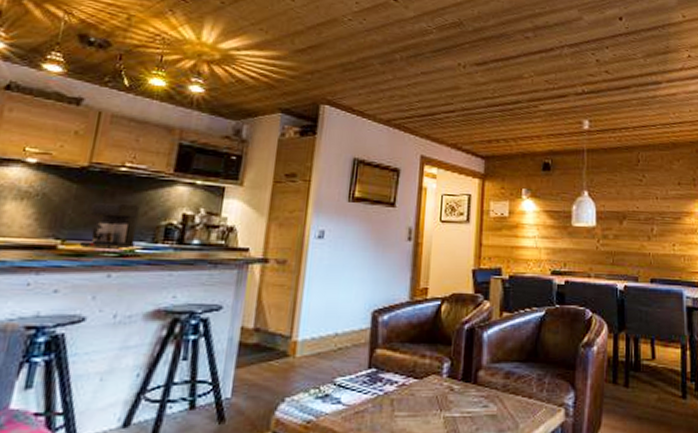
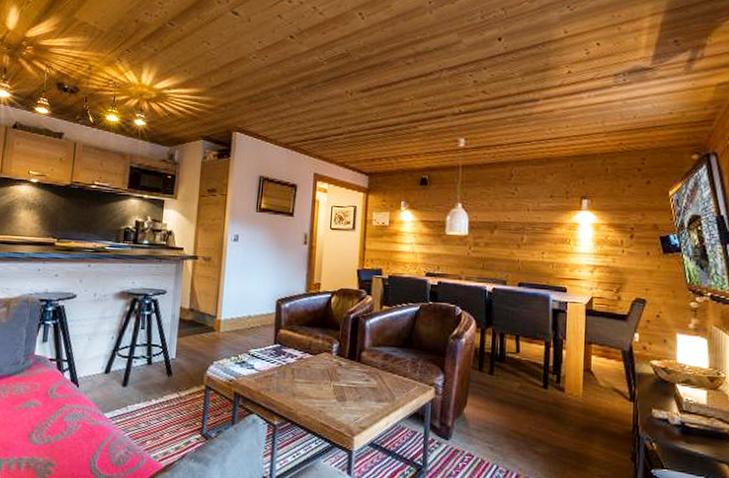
coffee maker: present [80,201,140,249] -> none [69,211,106,246]

